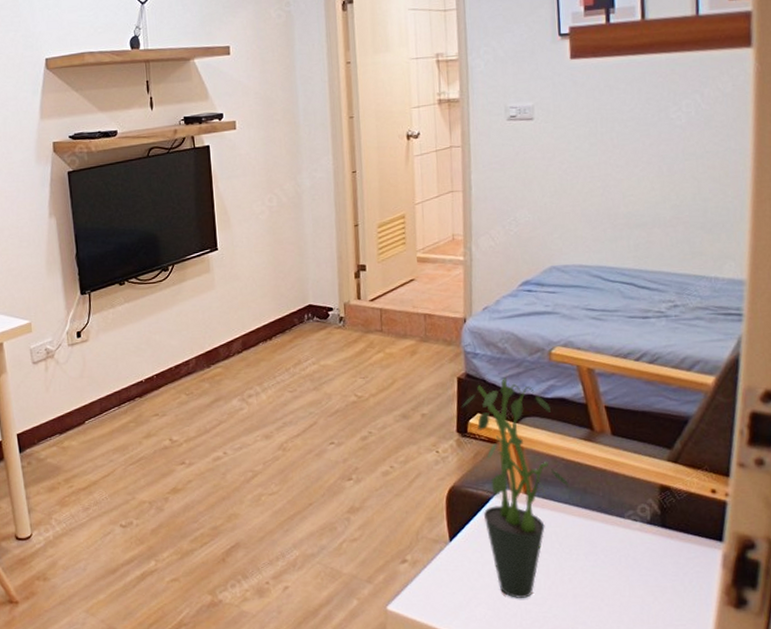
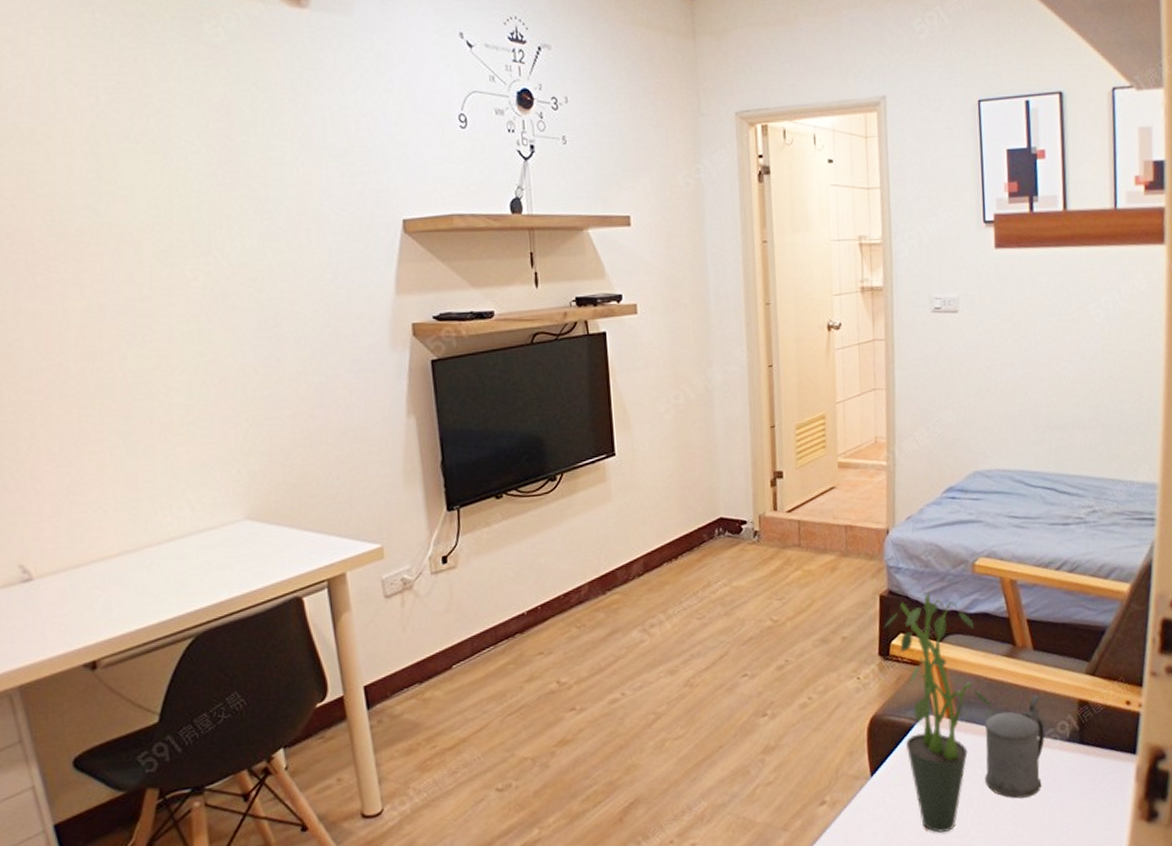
beer stein: none [561,477,625,574] -> present [984,694,1045,799]

